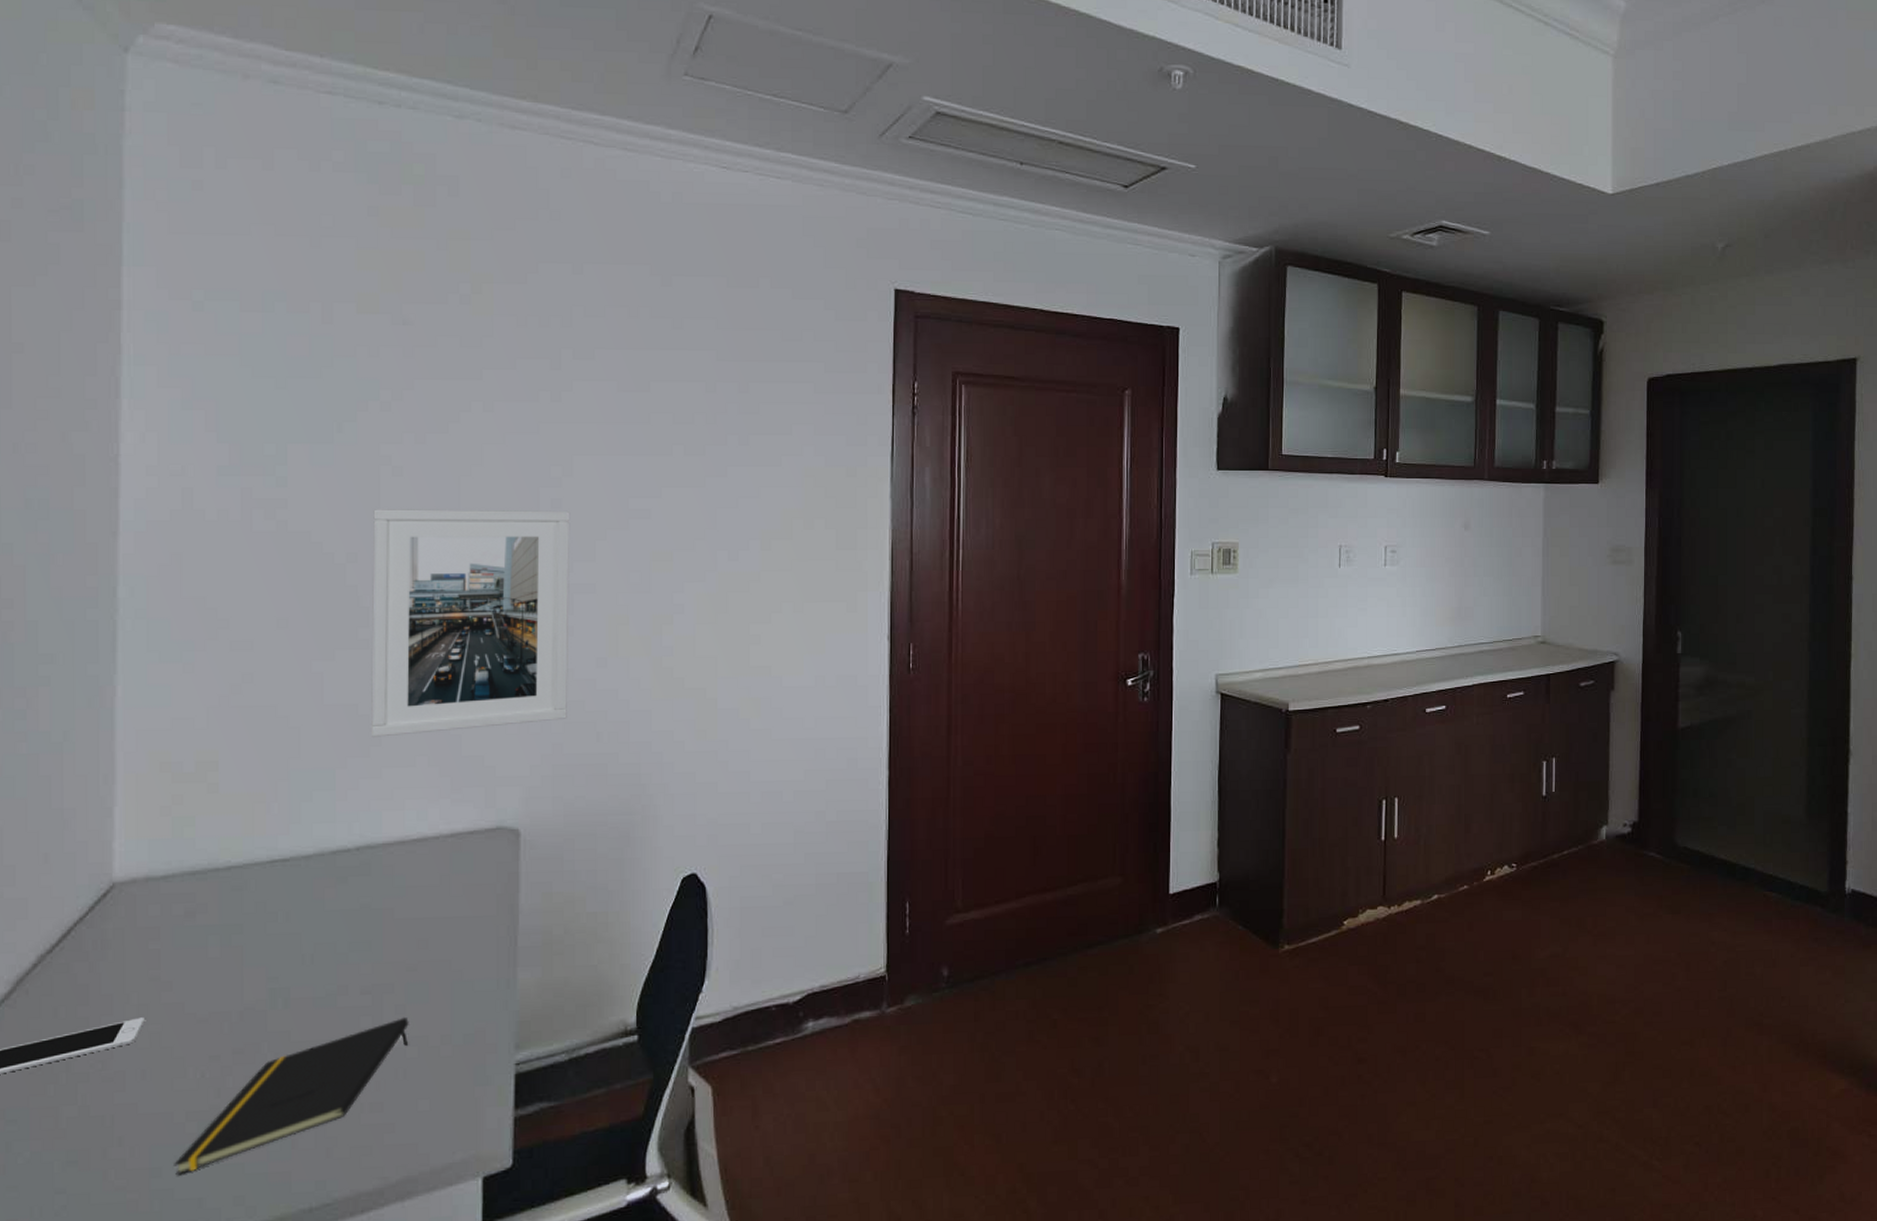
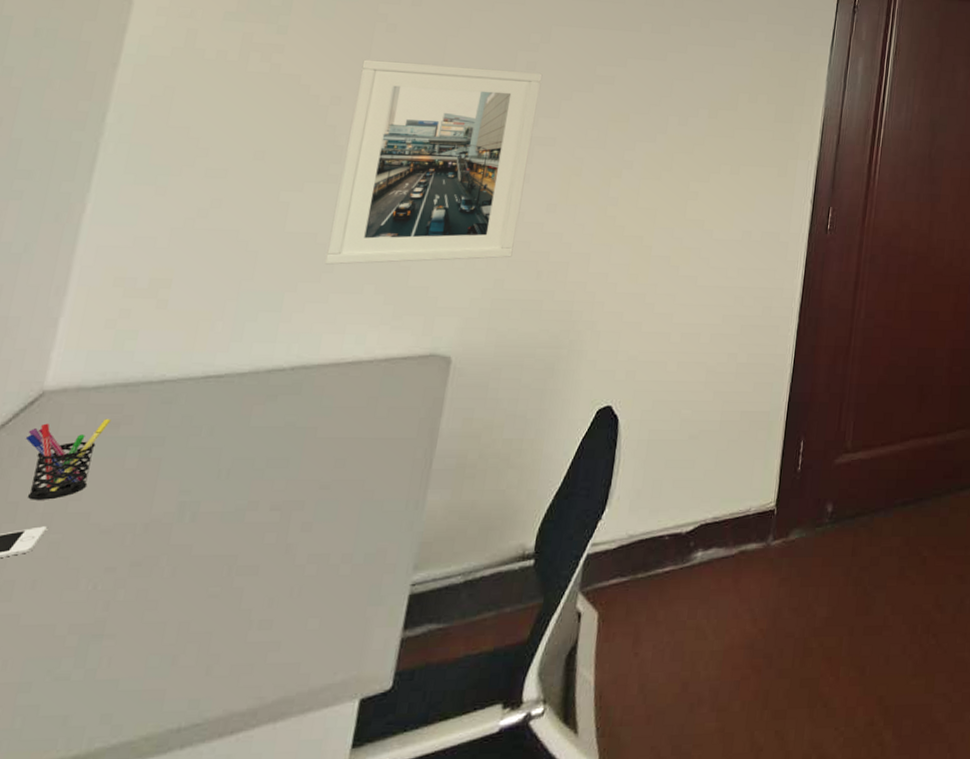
pen holder: none [105,908,186,992] -> present [25,418,111,500]
notepad: present [174,1016,409,1176] -> none [45,534,313,691]

